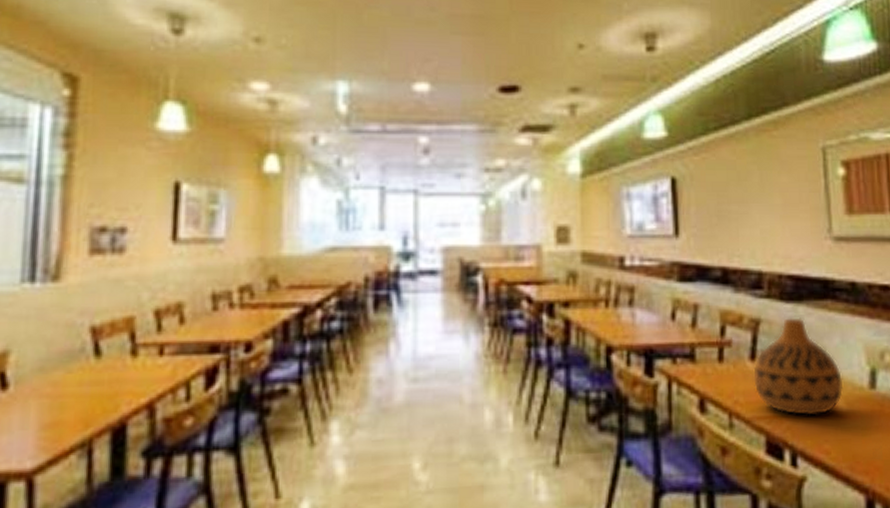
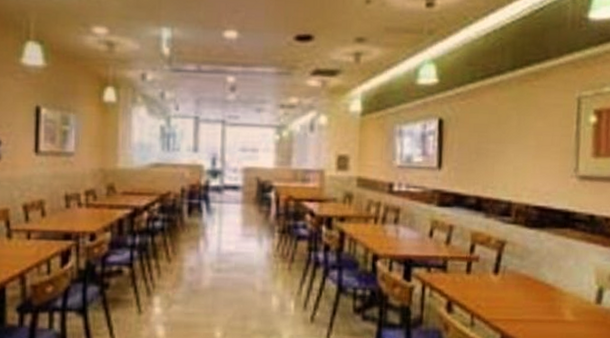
vase: present [752,316,844,416] -> none [494,240,573,322]

